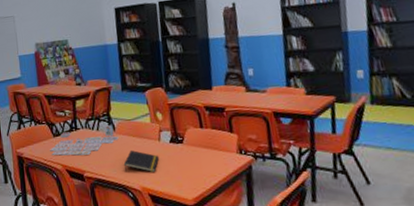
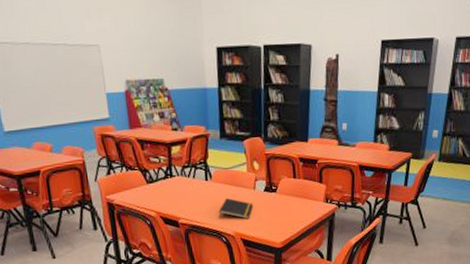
board game: present [50,125,119,156] -> none [143,173,215,203]

